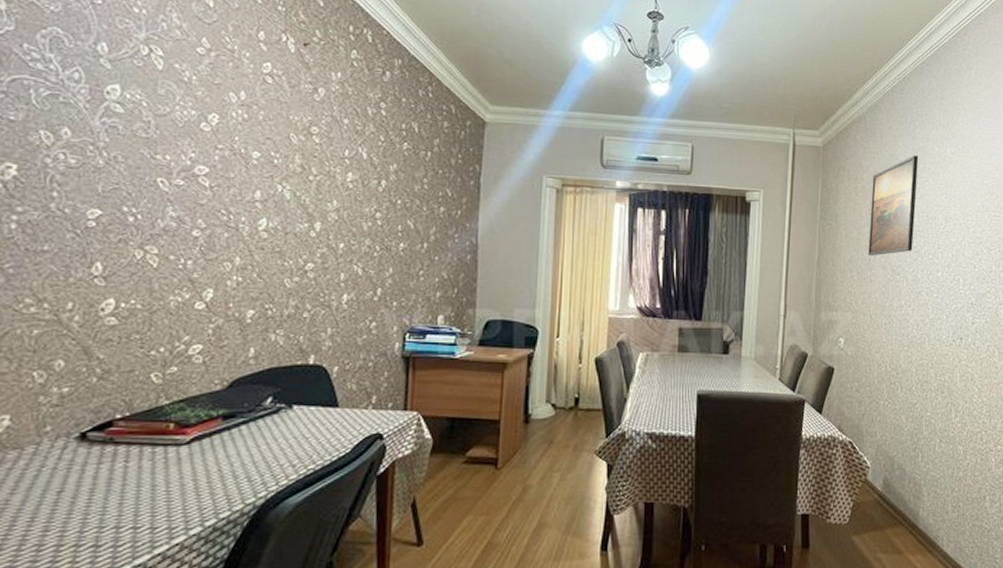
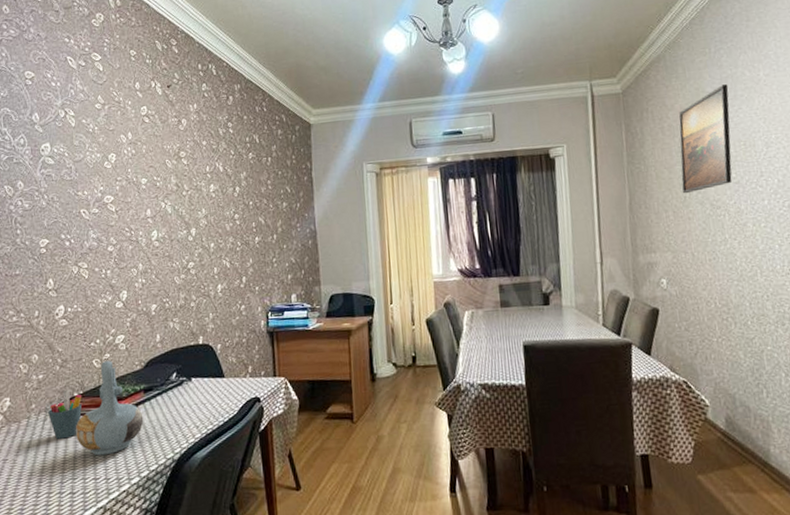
pen holder: none [71,409,127,474] -> present [48,389,82,439]
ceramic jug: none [110,376,218,498] -> present [75,361,144,456]

